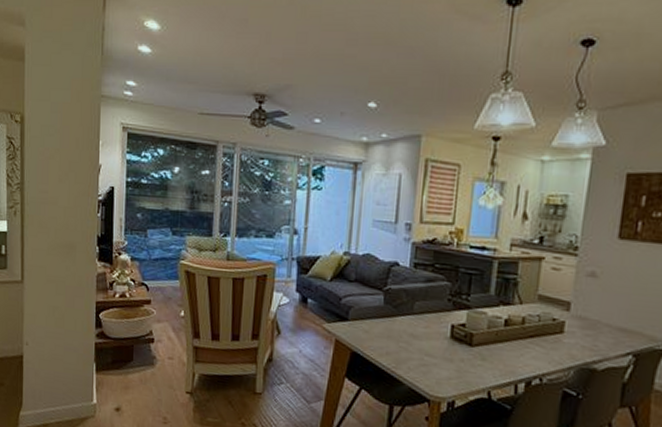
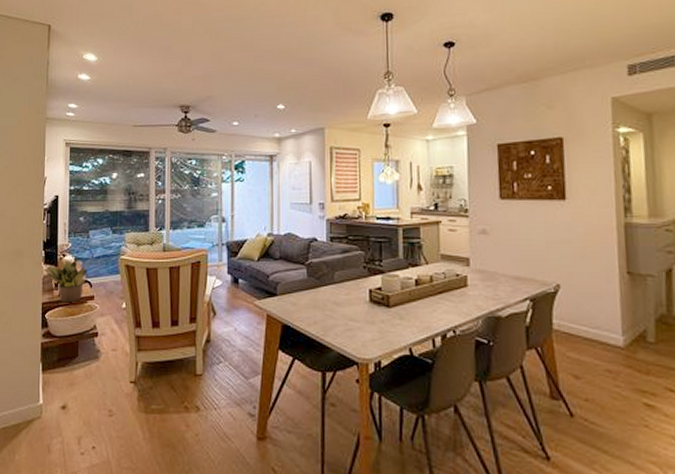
potted plant: none [99,257,146,305] -> present [45,258,89,303]

